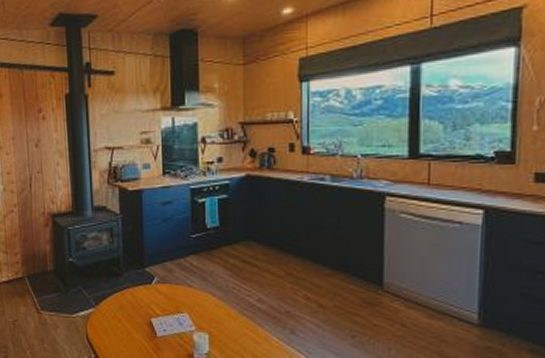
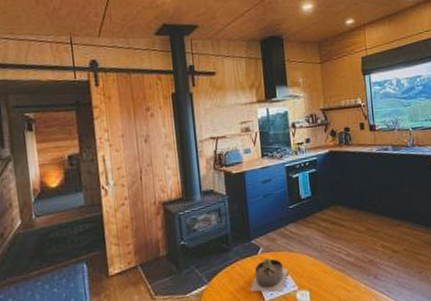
succulent planter: none [140,289,186,329] -> present [249,257,289,292]

